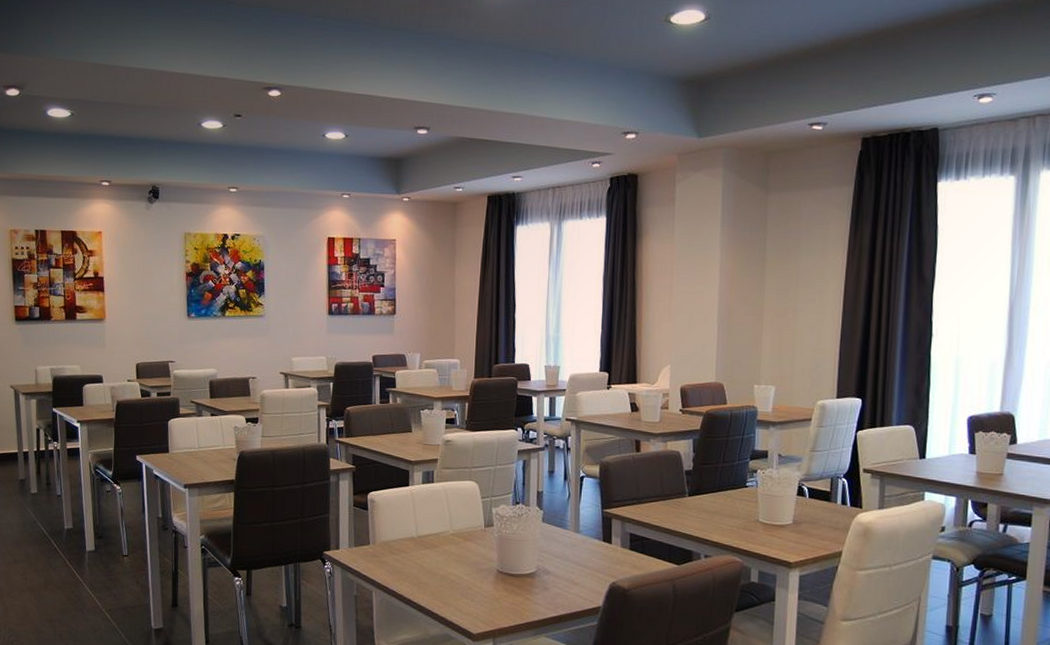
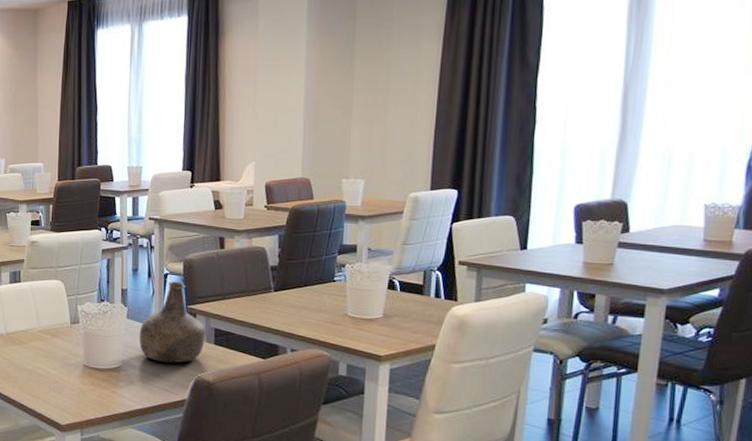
bottle: none [554,484,621,569] -> present [139,281,206,364]

